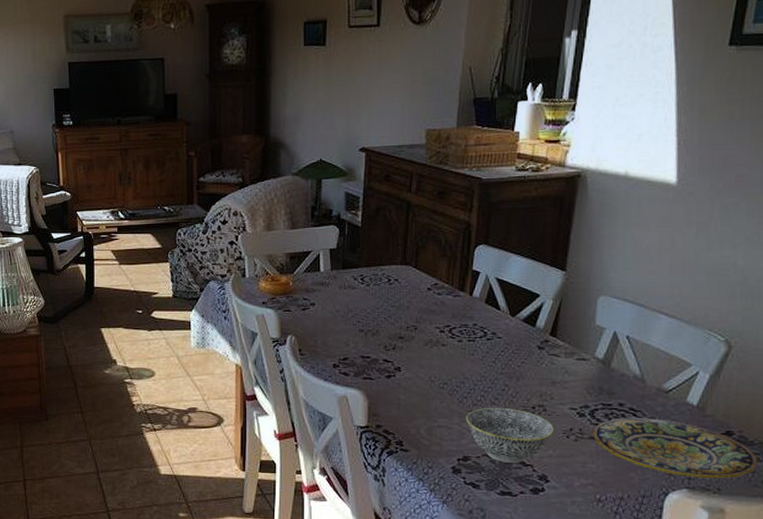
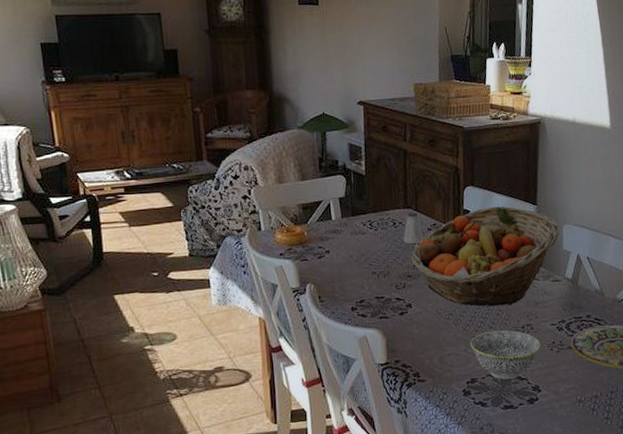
saltshaker: none [396,269,421,303] -> present [402,212,423,244]
fruit basket: none [404,269,593,381] -> present [410,206,560,307]

